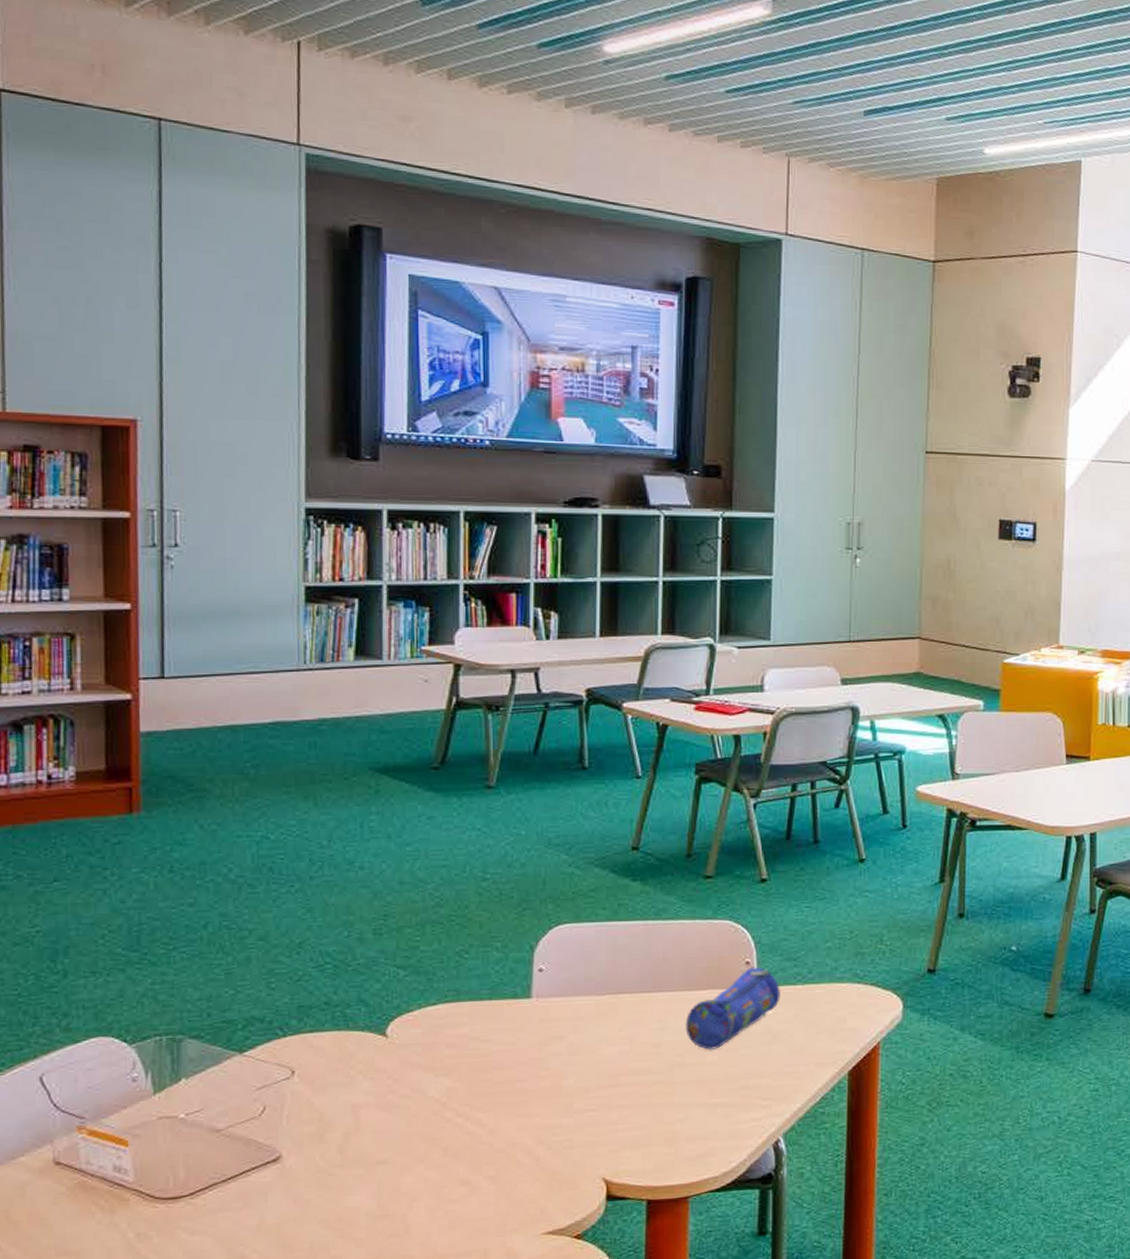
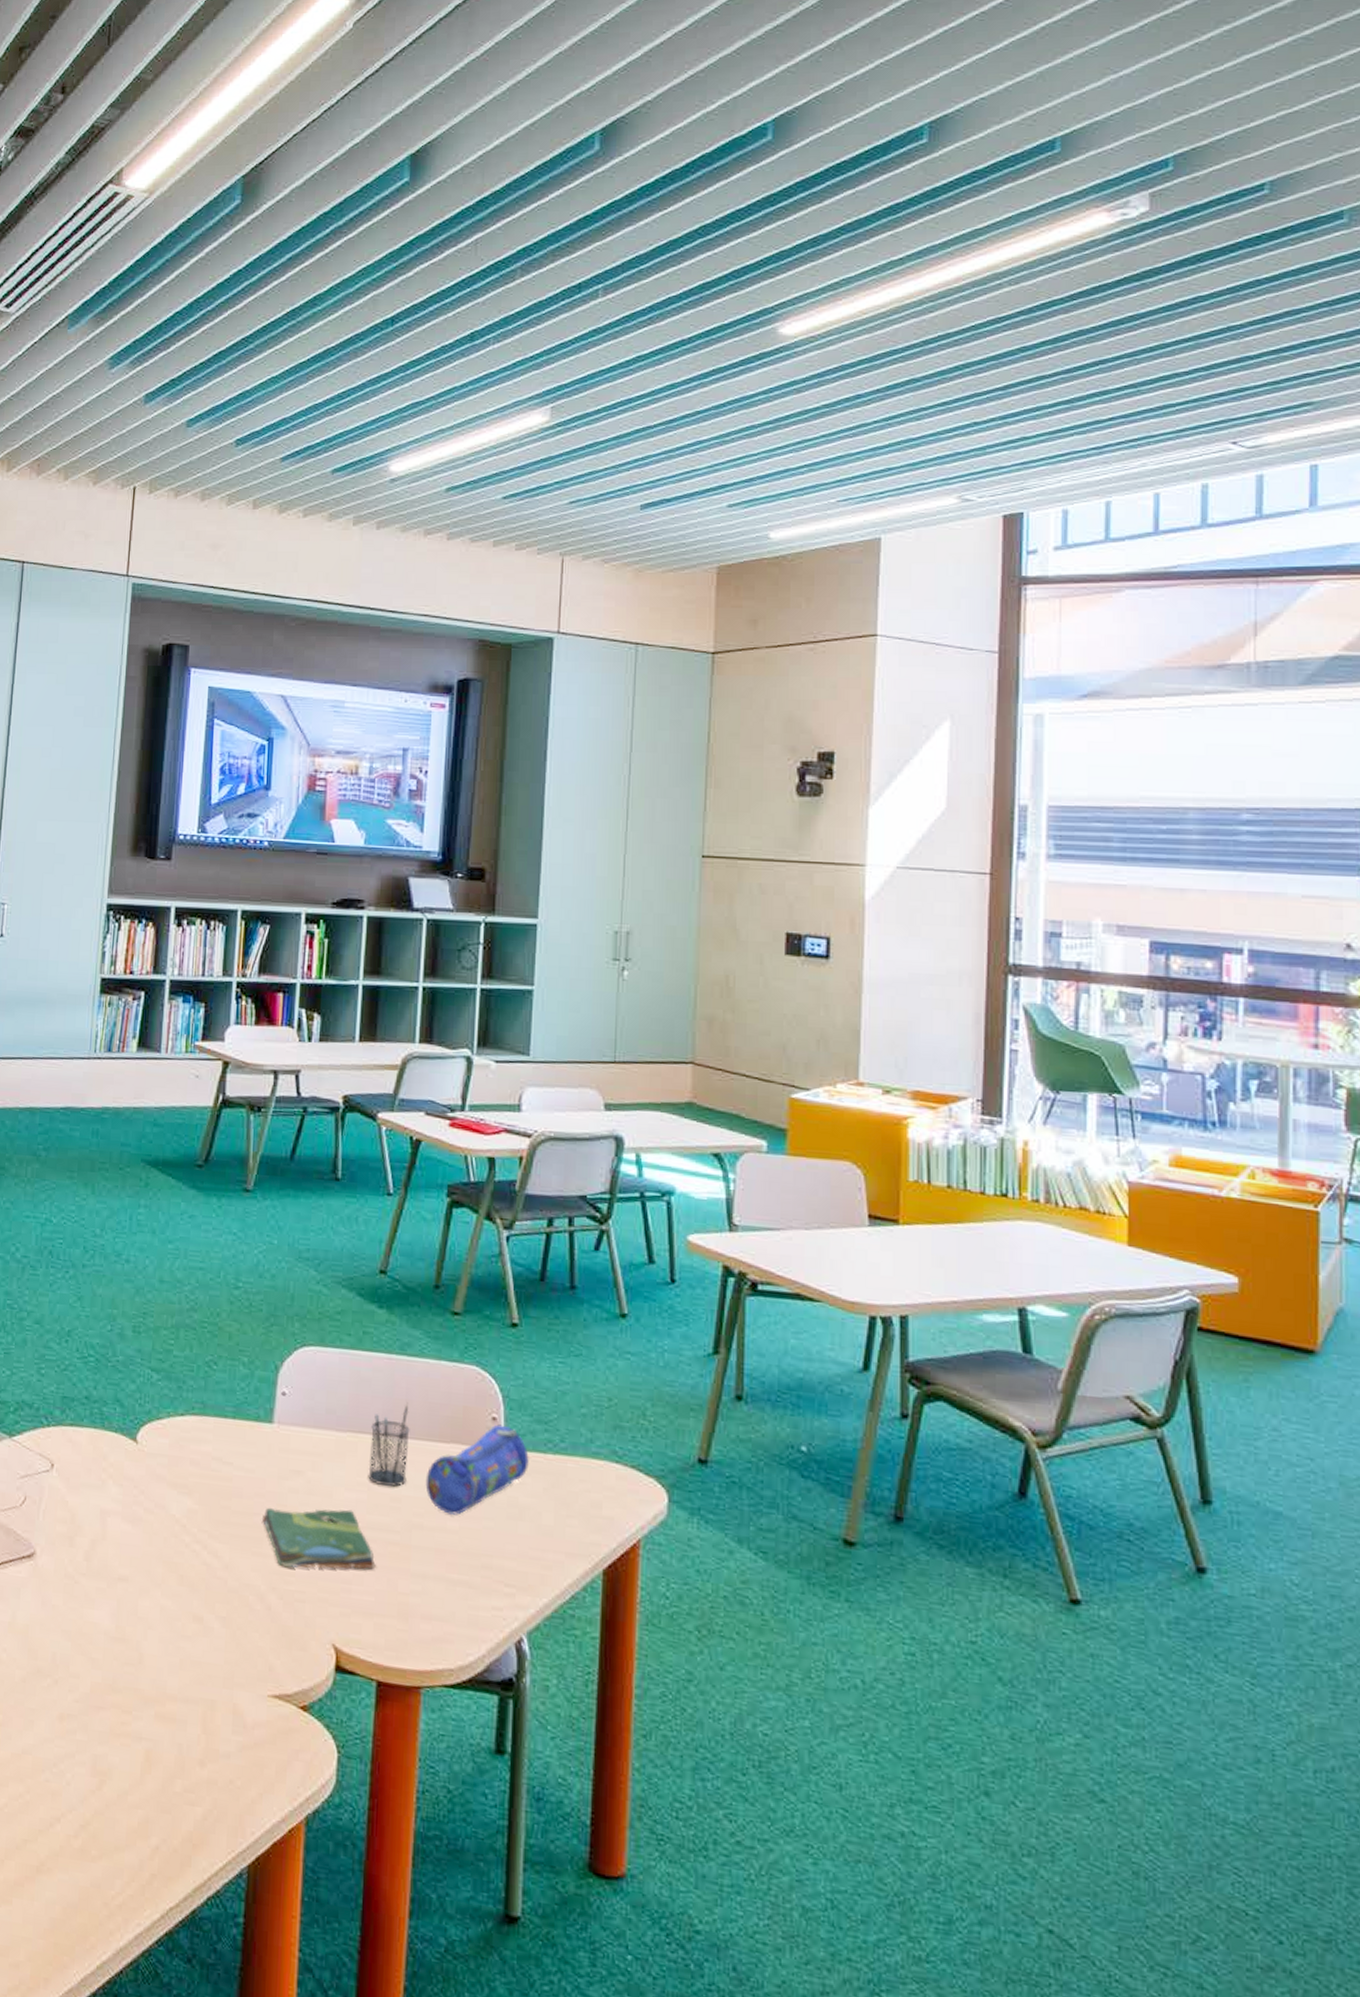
notebook: none [526,1061,641,1122] -> present [263,1507,376,1570]
pencil holder: none [629,960,668,1035] -> present [368,1402,410,1487]

